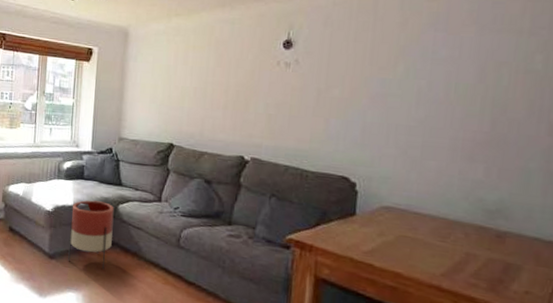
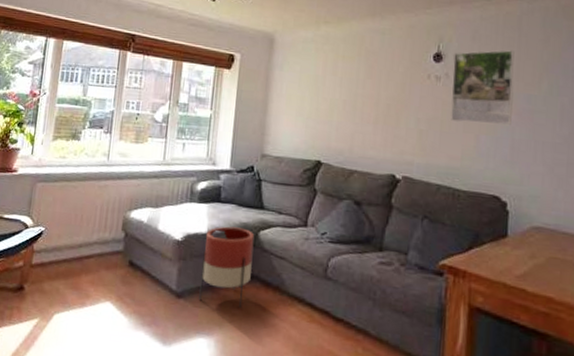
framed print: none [300,34,369,109] -> present [451,50,515,125]

